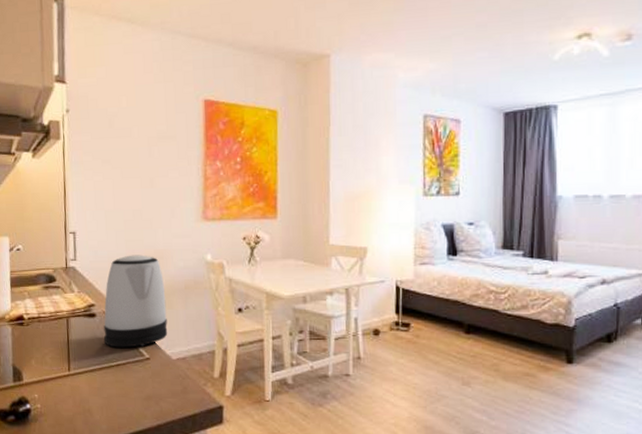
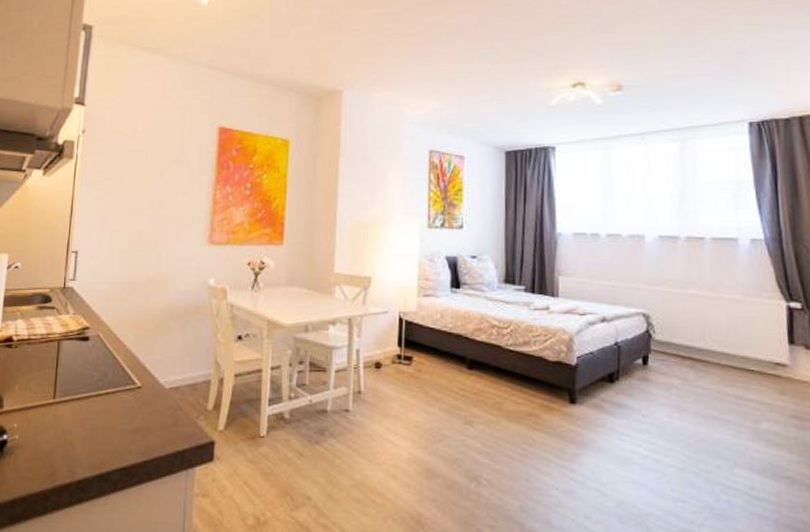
kettle: present [103,255,168,348] -> none [94,277,164,375]

